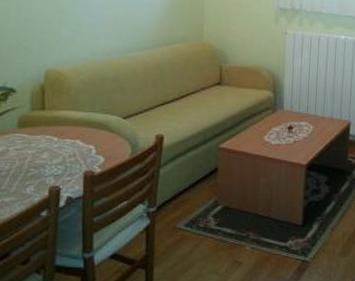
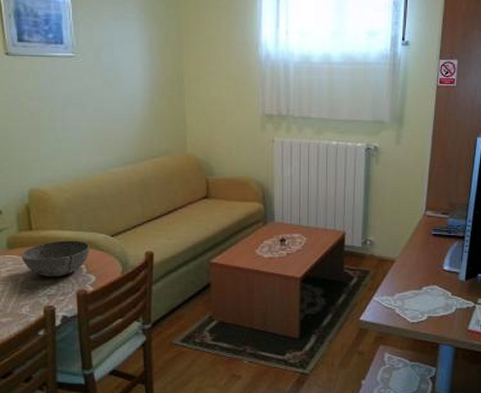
bowl: none [31,121,101,157] -> present [21,240,89,277]

